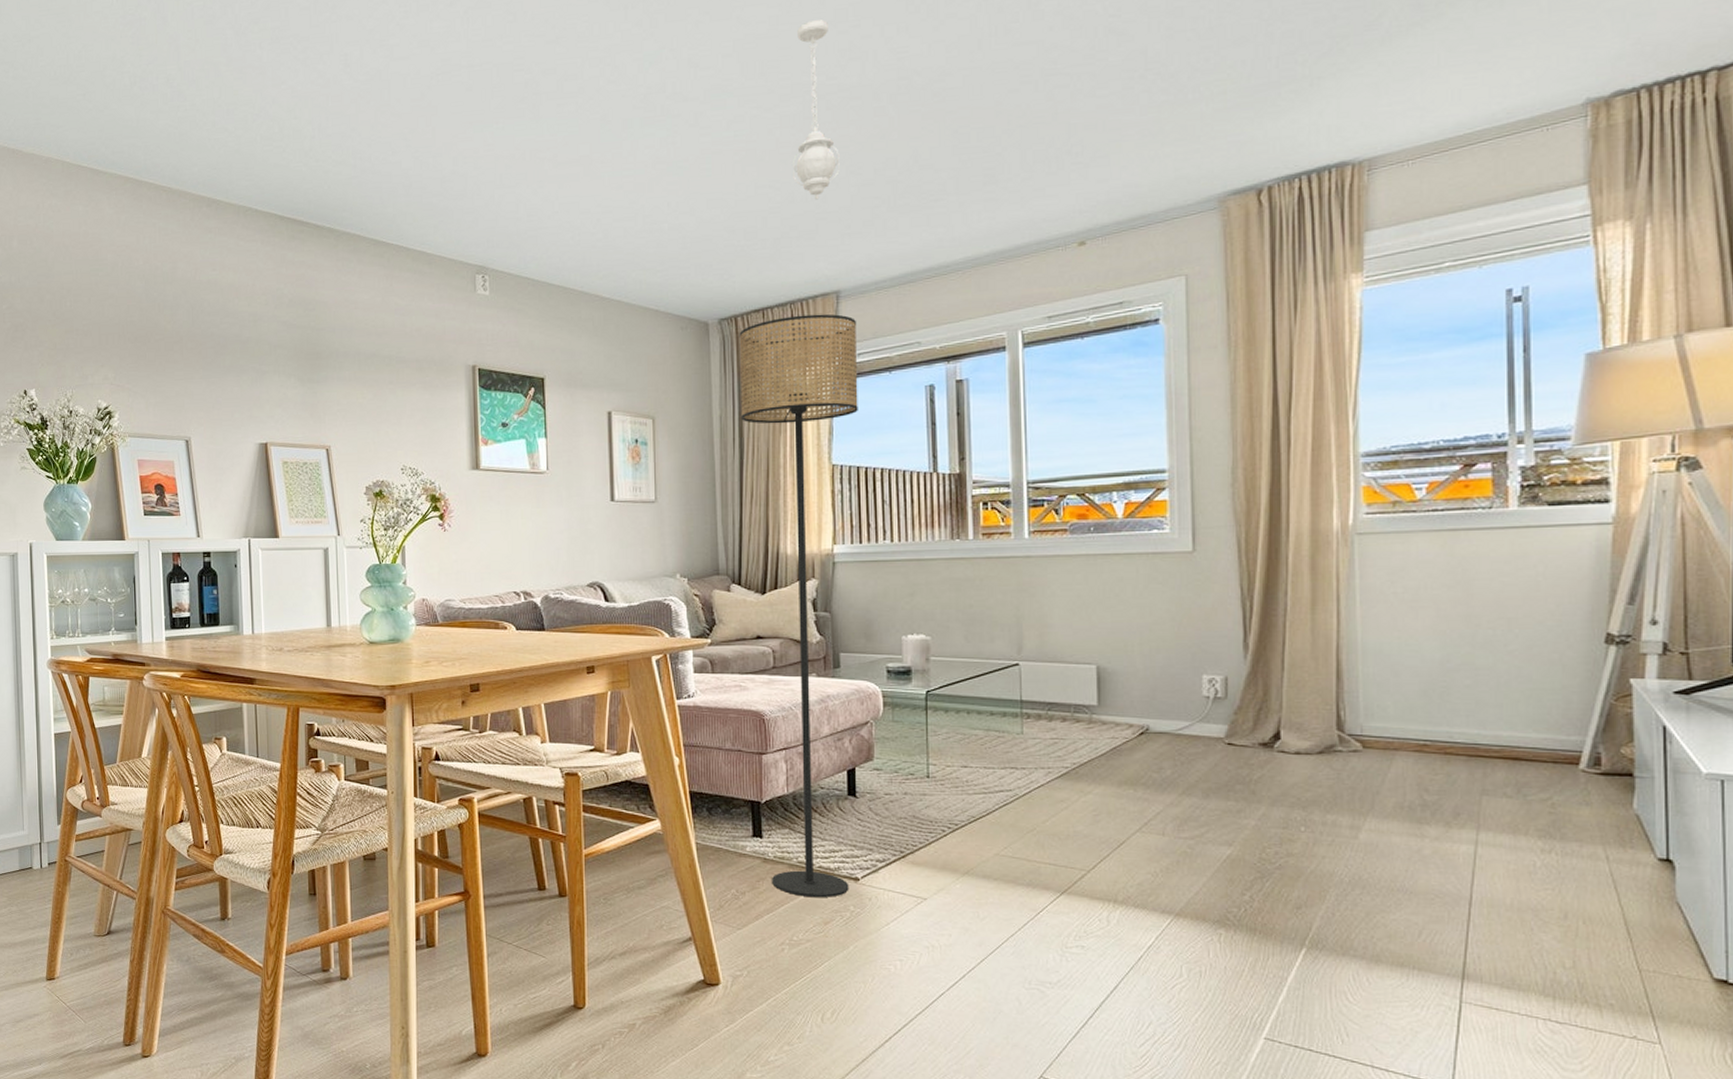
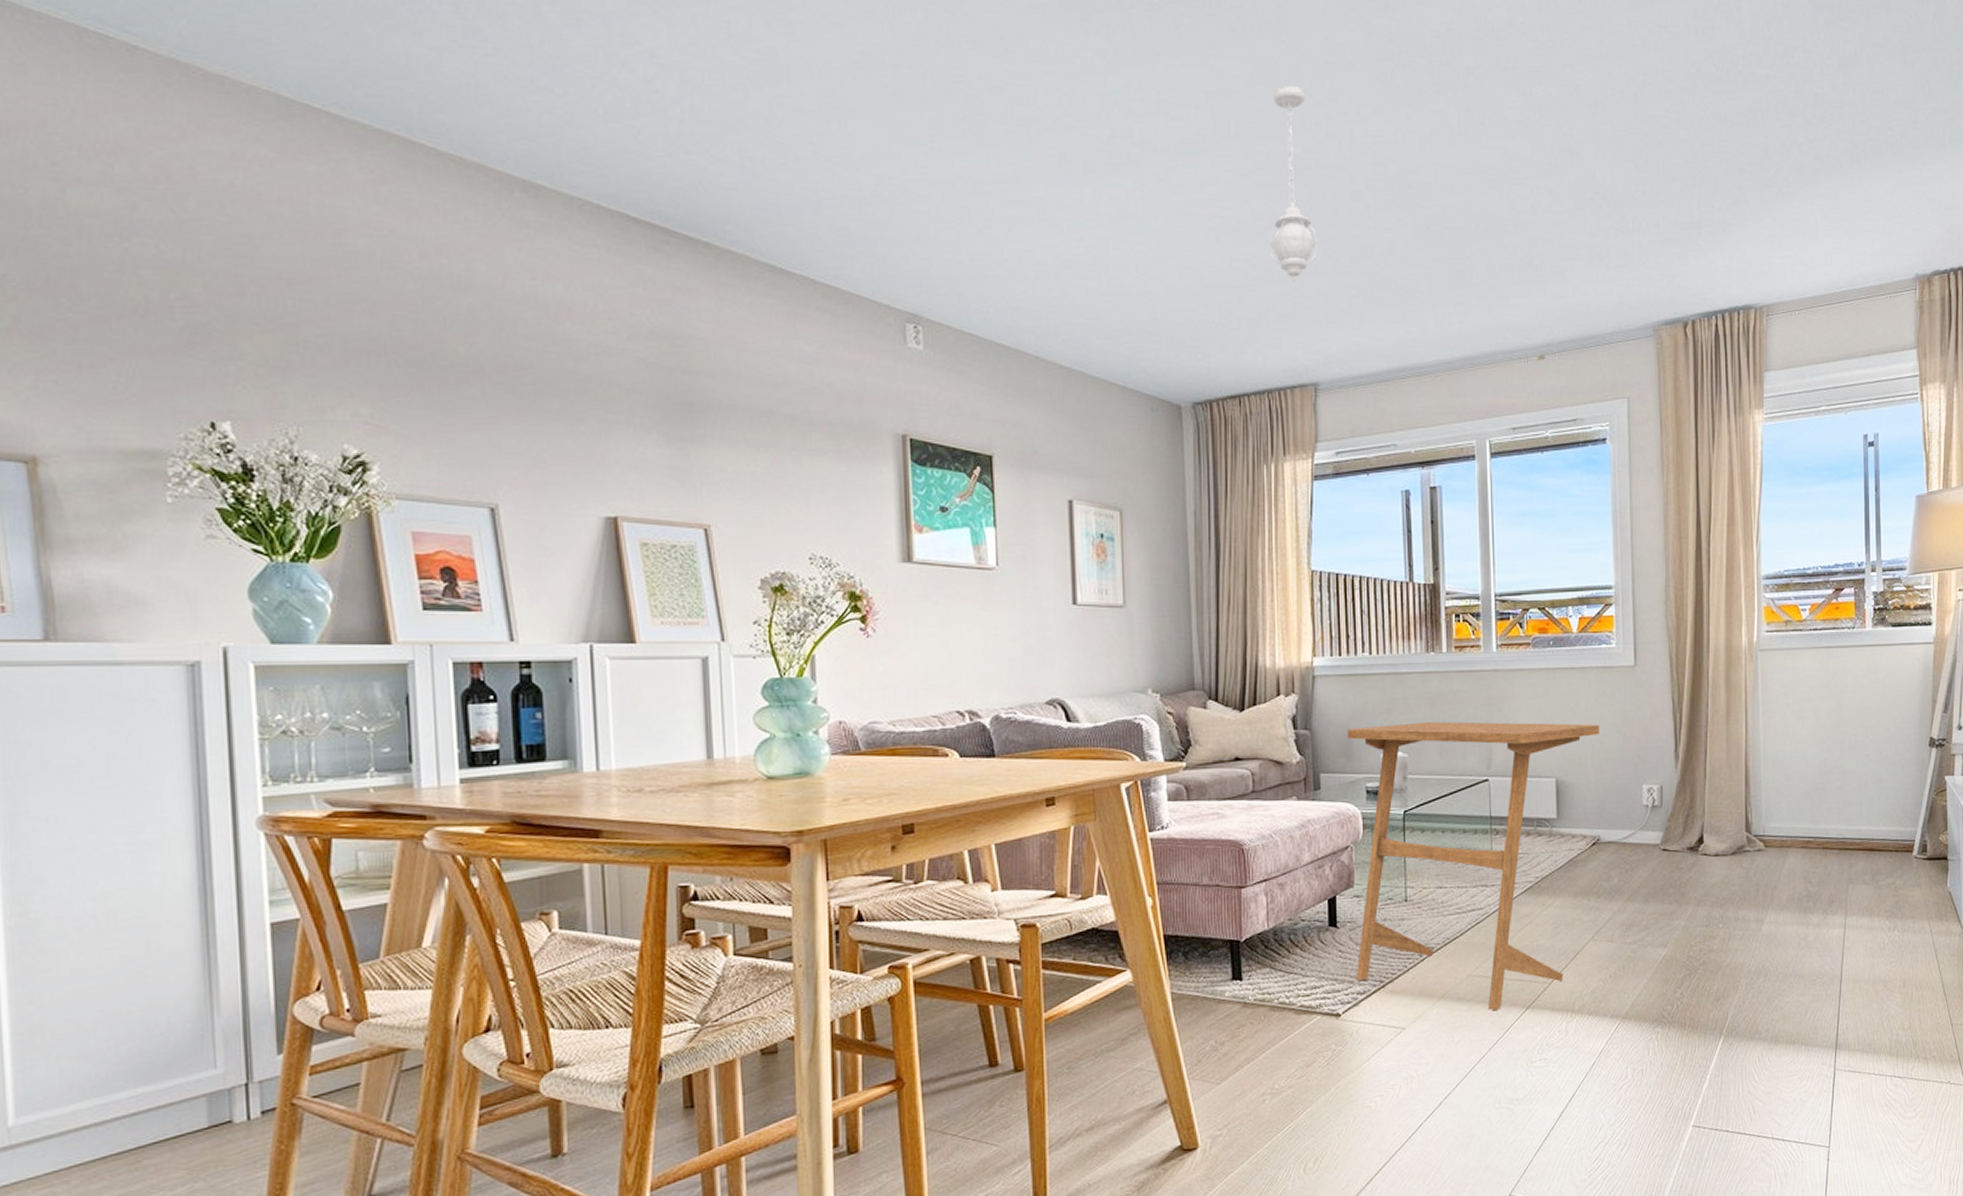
floor lamp: present [739,314,858,898] -> none [1214,406,1337,1040]
side table: none [867,606,1149,892] -> present [1347,721,1599,1011]

